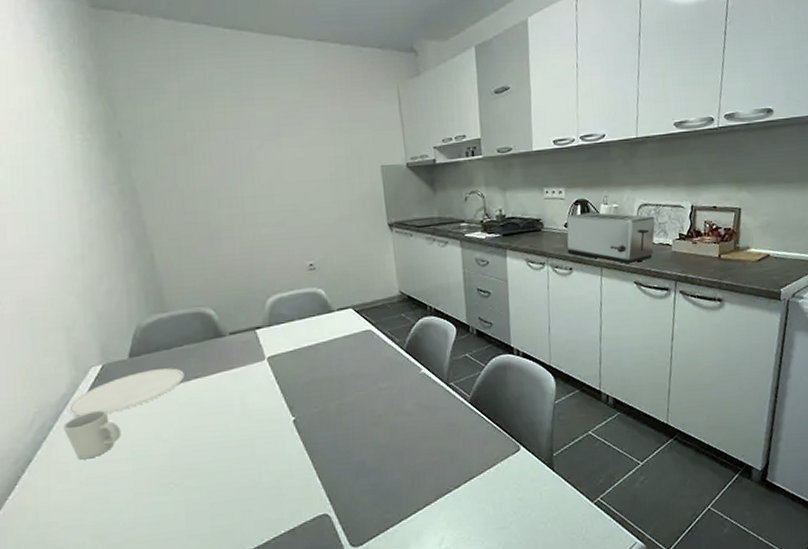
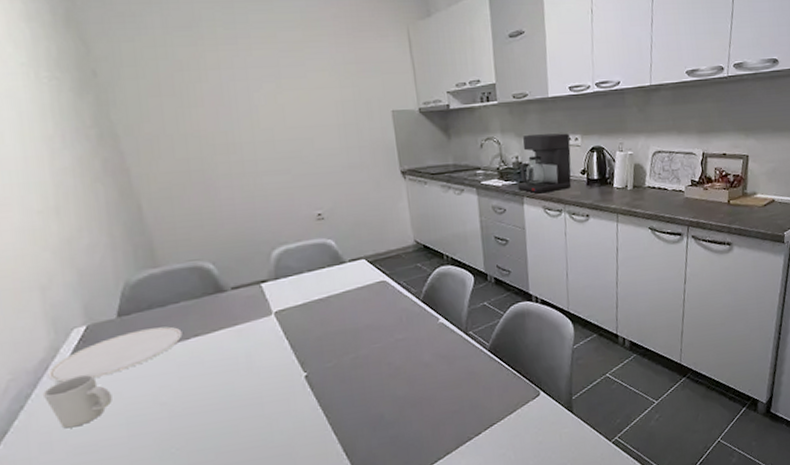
coffee maker: none [500,186,555,247] -> present [517,132,572,194]
toaster: present [566,212,655,265] -> none [583,159,669,211]

